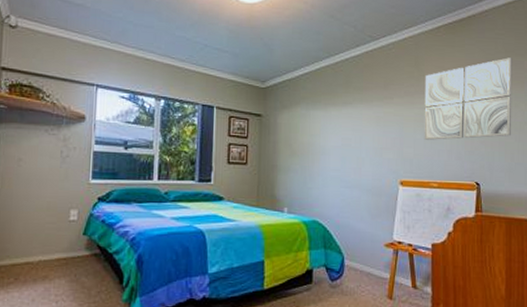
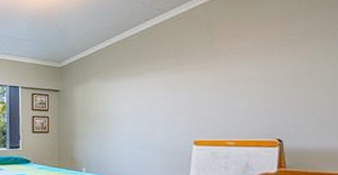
wall art: present [424,57,512,140] -> none [218,11,321,101]

